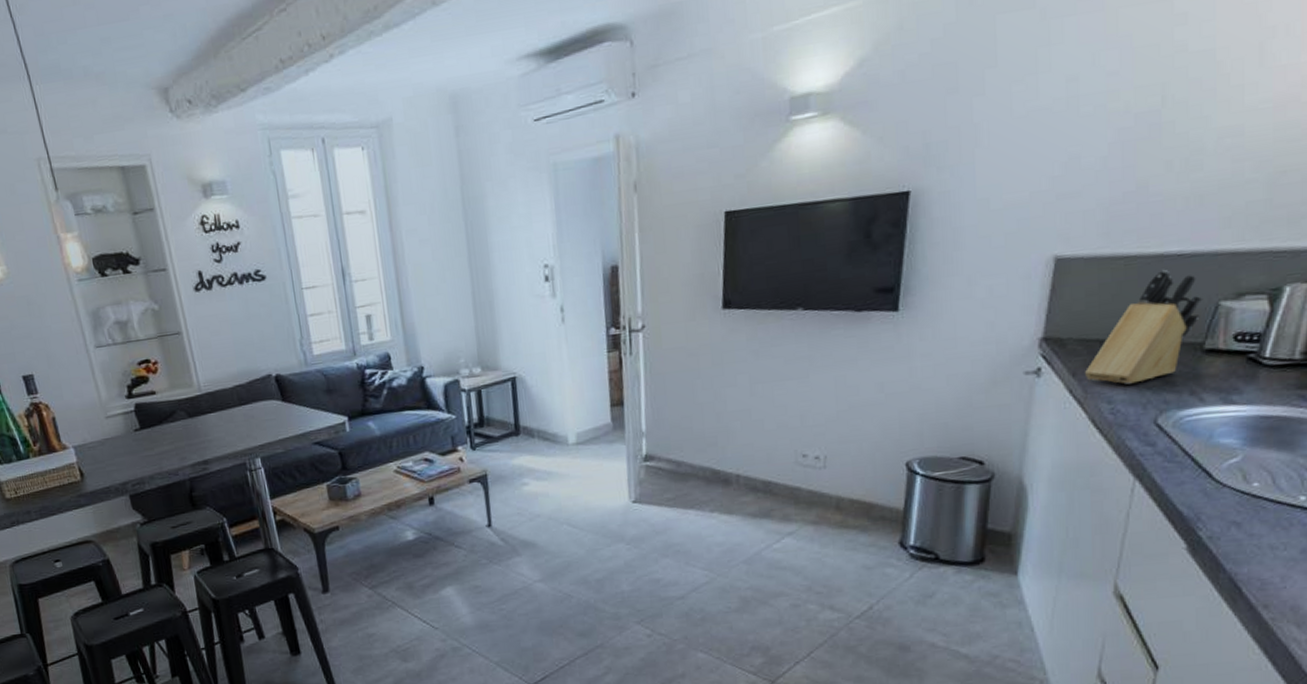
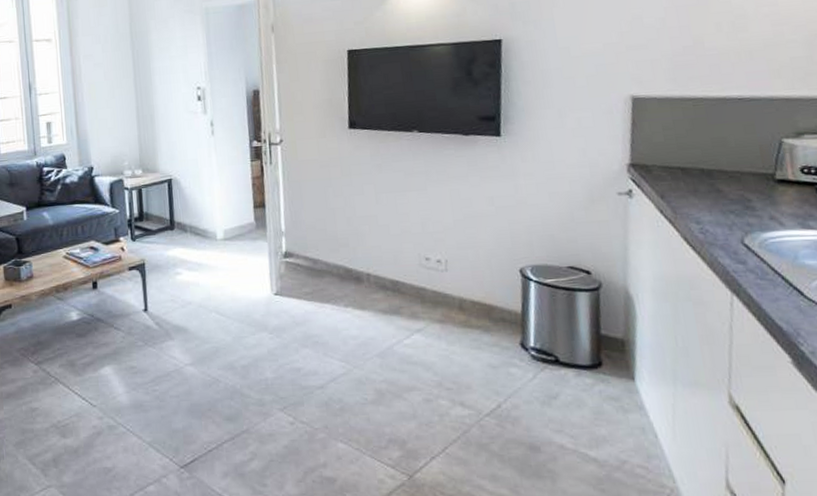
knife block: present [1085,270,1203,384] -> none [672,111,767,207]

